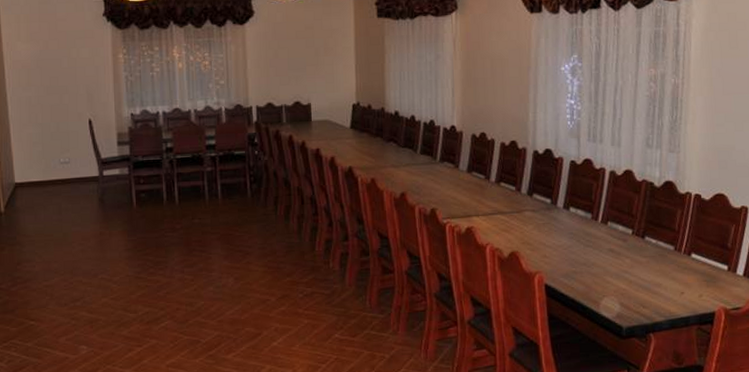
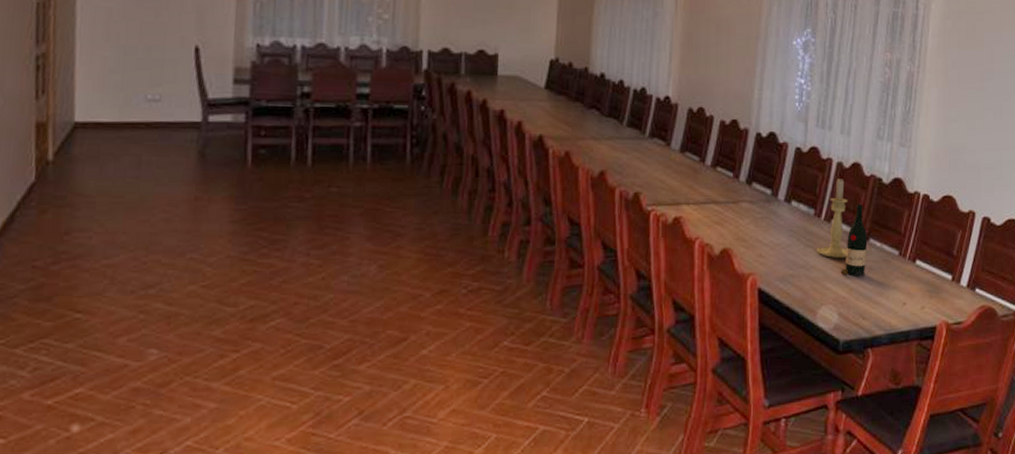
candle holder: none [596,185,625,255] -> present [817,178,848,258]
wine bottle: none [619,206,644,272] -> present [840,204,868,278]

